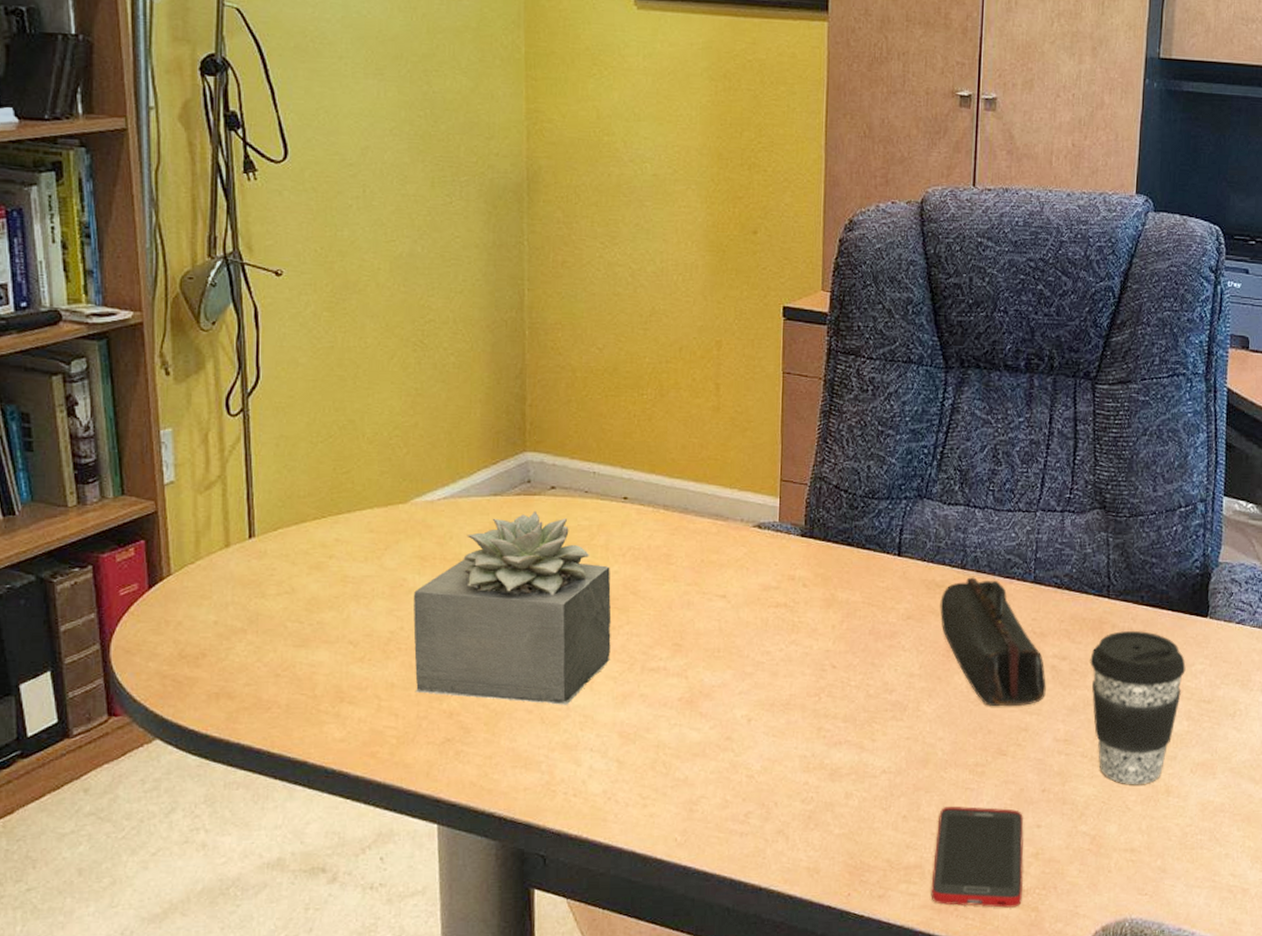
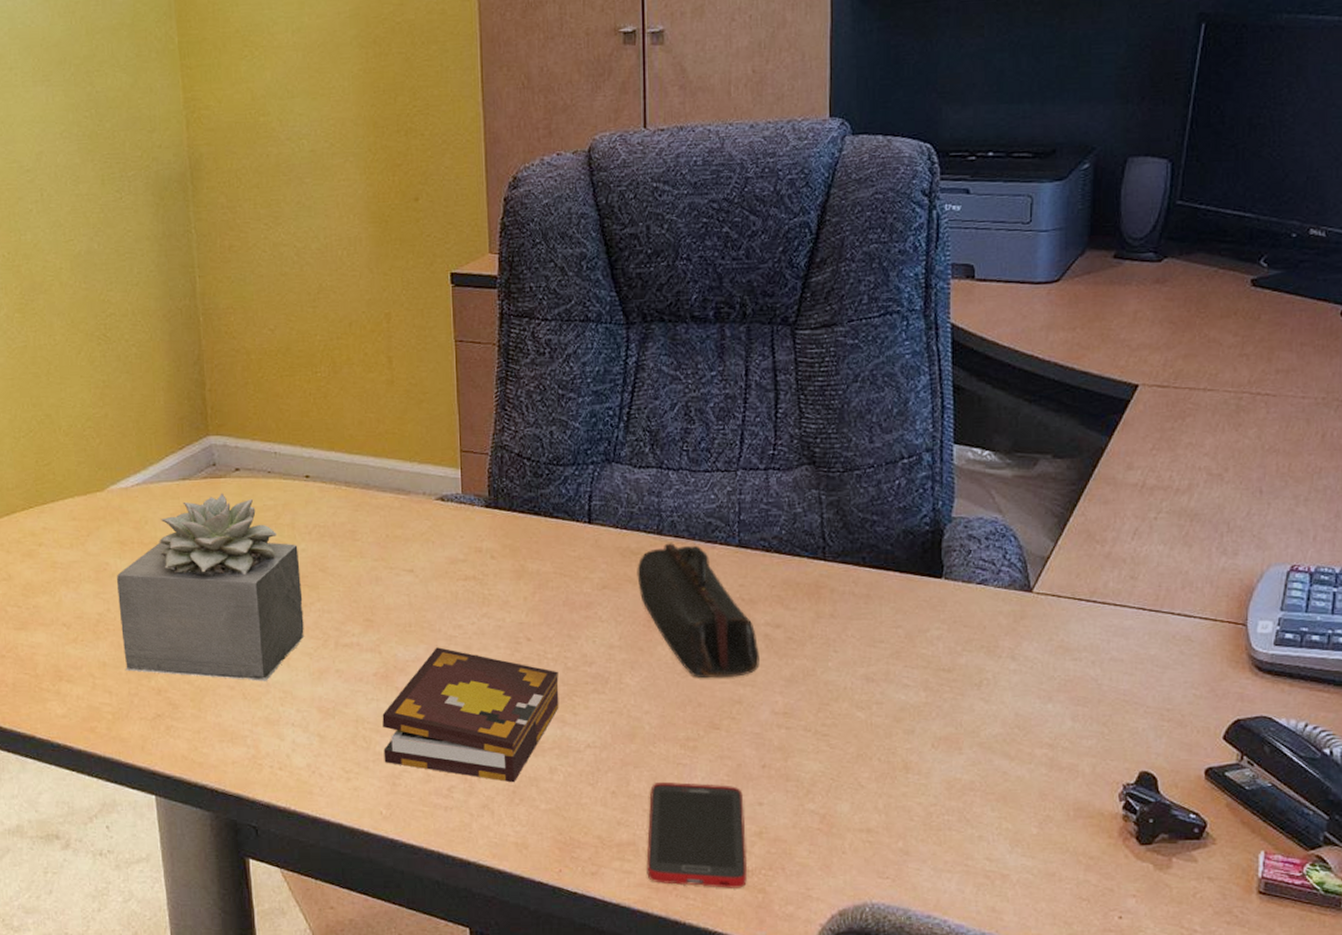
book: none [682,673,860,808] -> present [382,647,559,783]
coffee cup: present [1090,631,1186,785] -> none [807,595,919,761]

